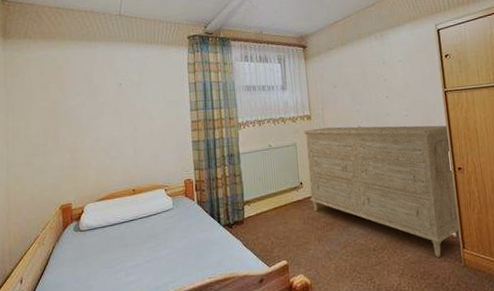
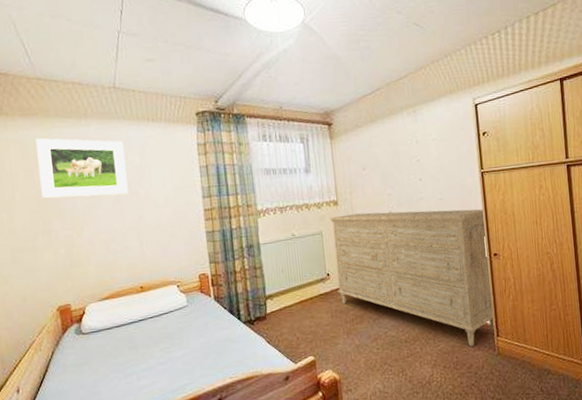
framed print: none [52,57,127,110] -> present [36,138,128,199]

